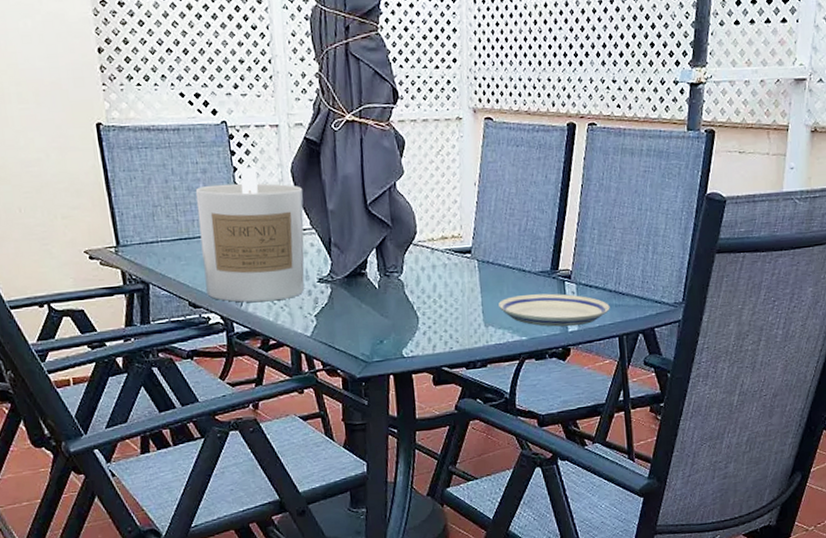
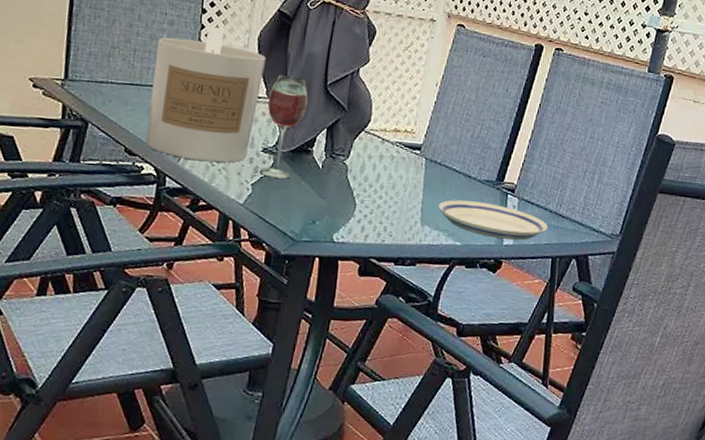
wineglass: none [312,202,353,306] -> present [258,75,309,179]

